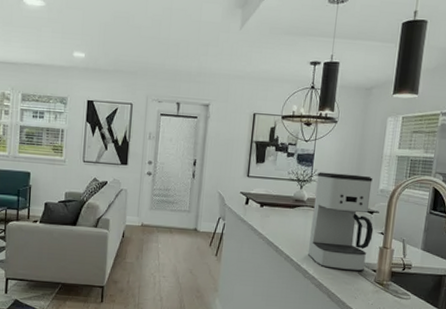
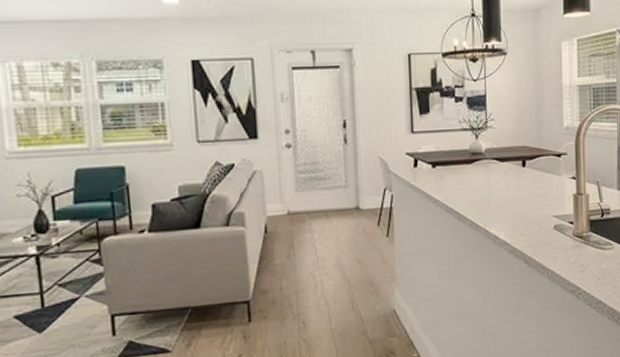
coffee maker: present [307,172,374,272] -> none [493,113,564,230]

